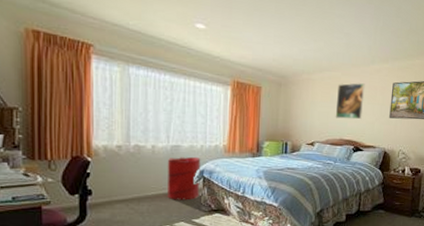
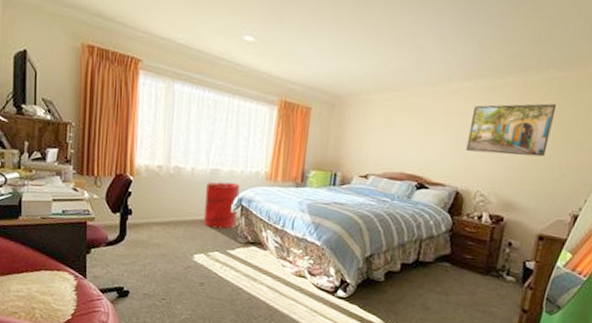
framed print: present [335,83,365,120] -> none [396,105,438,151]

